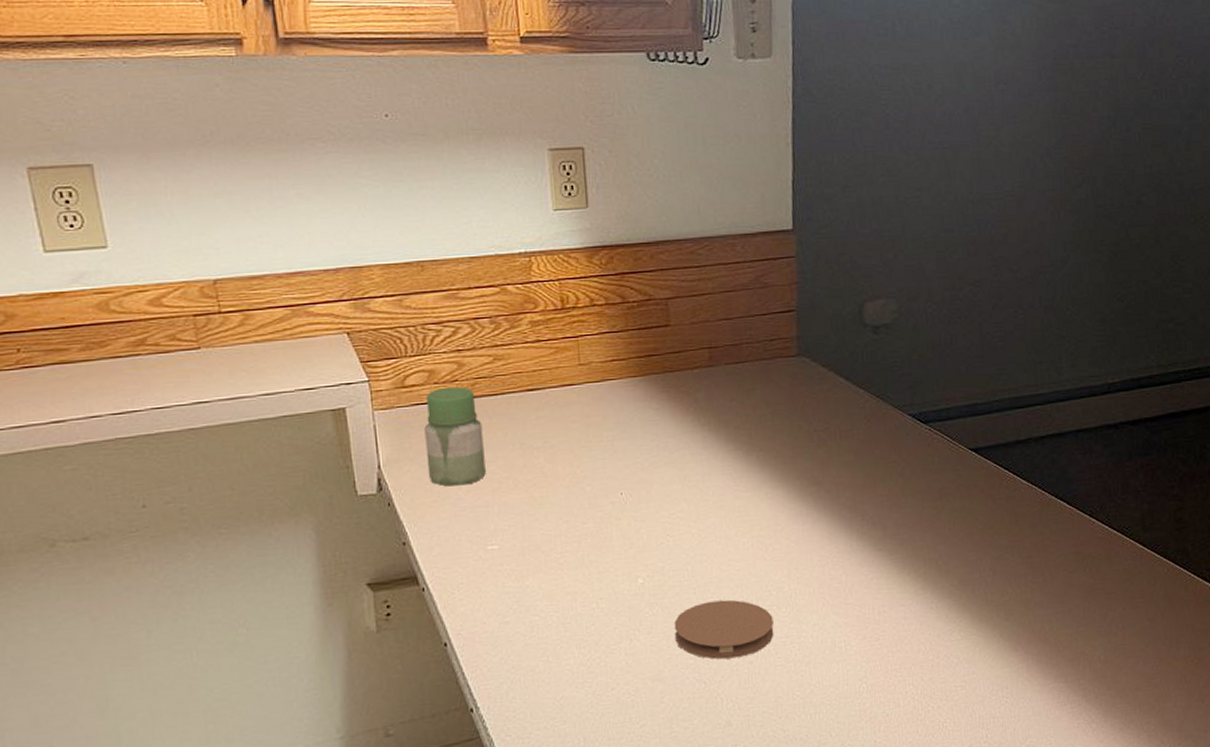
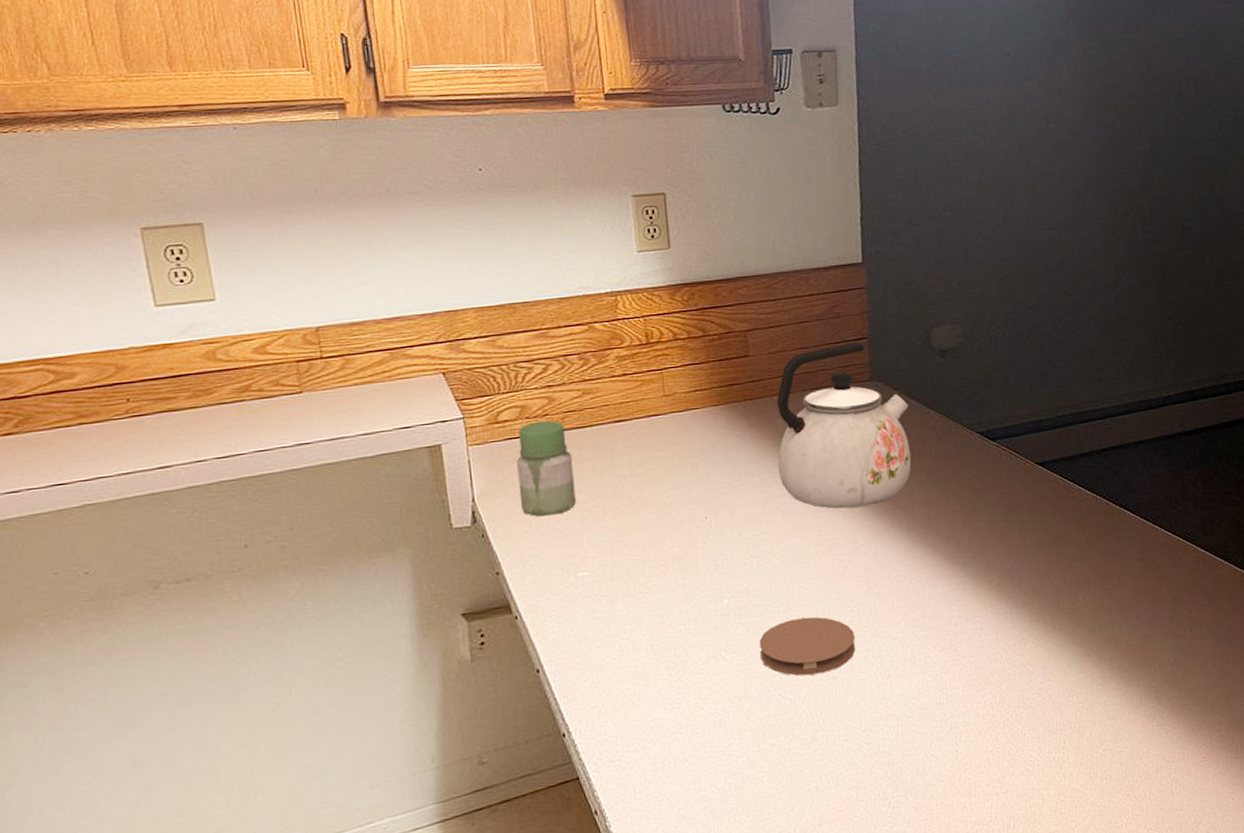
kettle: none [698,314,838,490] -> present [777,342,911,509]

